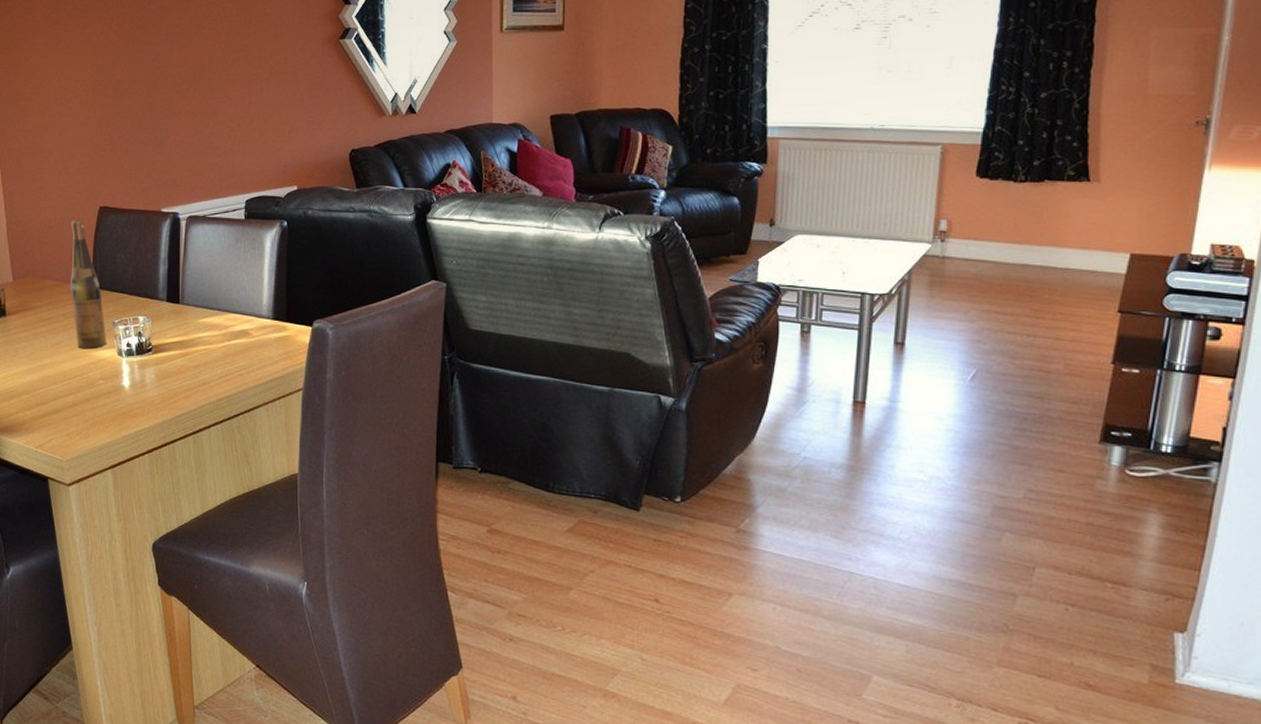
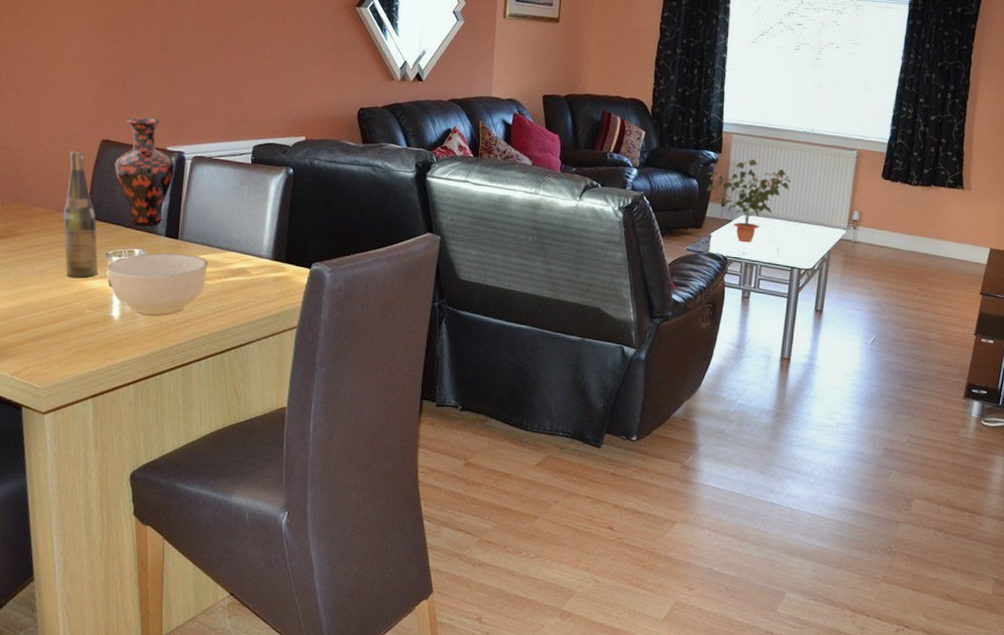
vase: none [113,179,171,292] -> present [114,117,174,226]
bowl: none [115,318,211,383] -> present [107,253,209,316]
potted plant: none [750,167,857,266] -> present [706,158,791,242]

